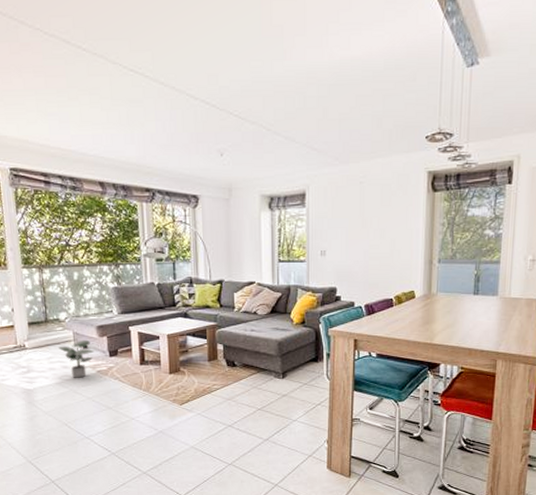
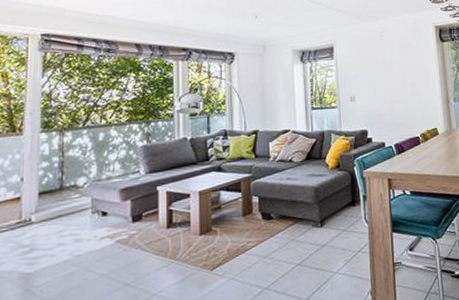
potted plant: present [58,339,95,378] -> none [72,205,115,253]

